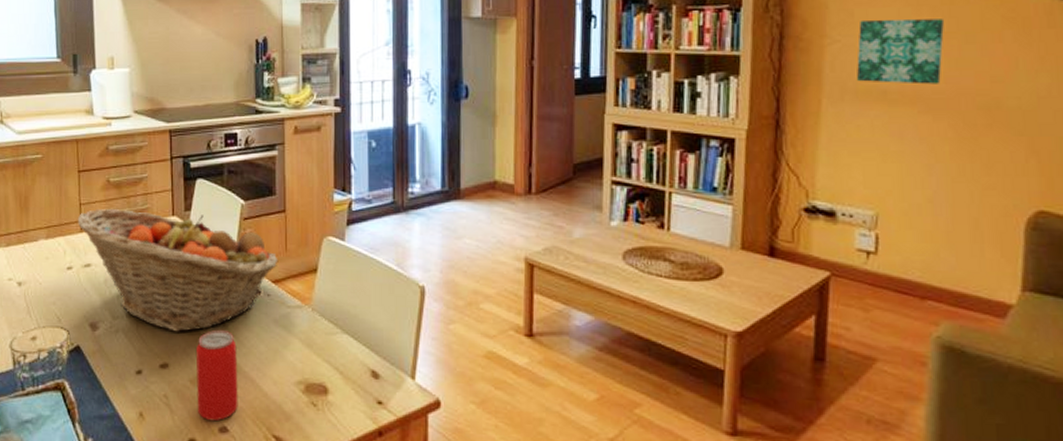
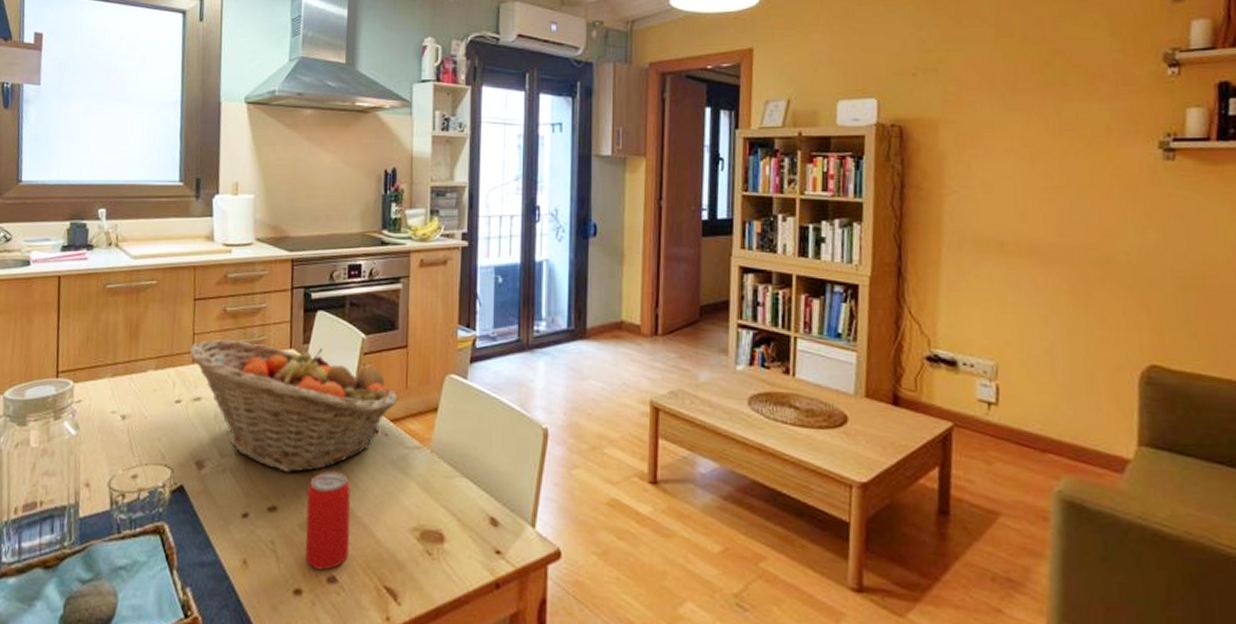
wall art: present [856,19,945,85] -> none [974,171,1057,237]

